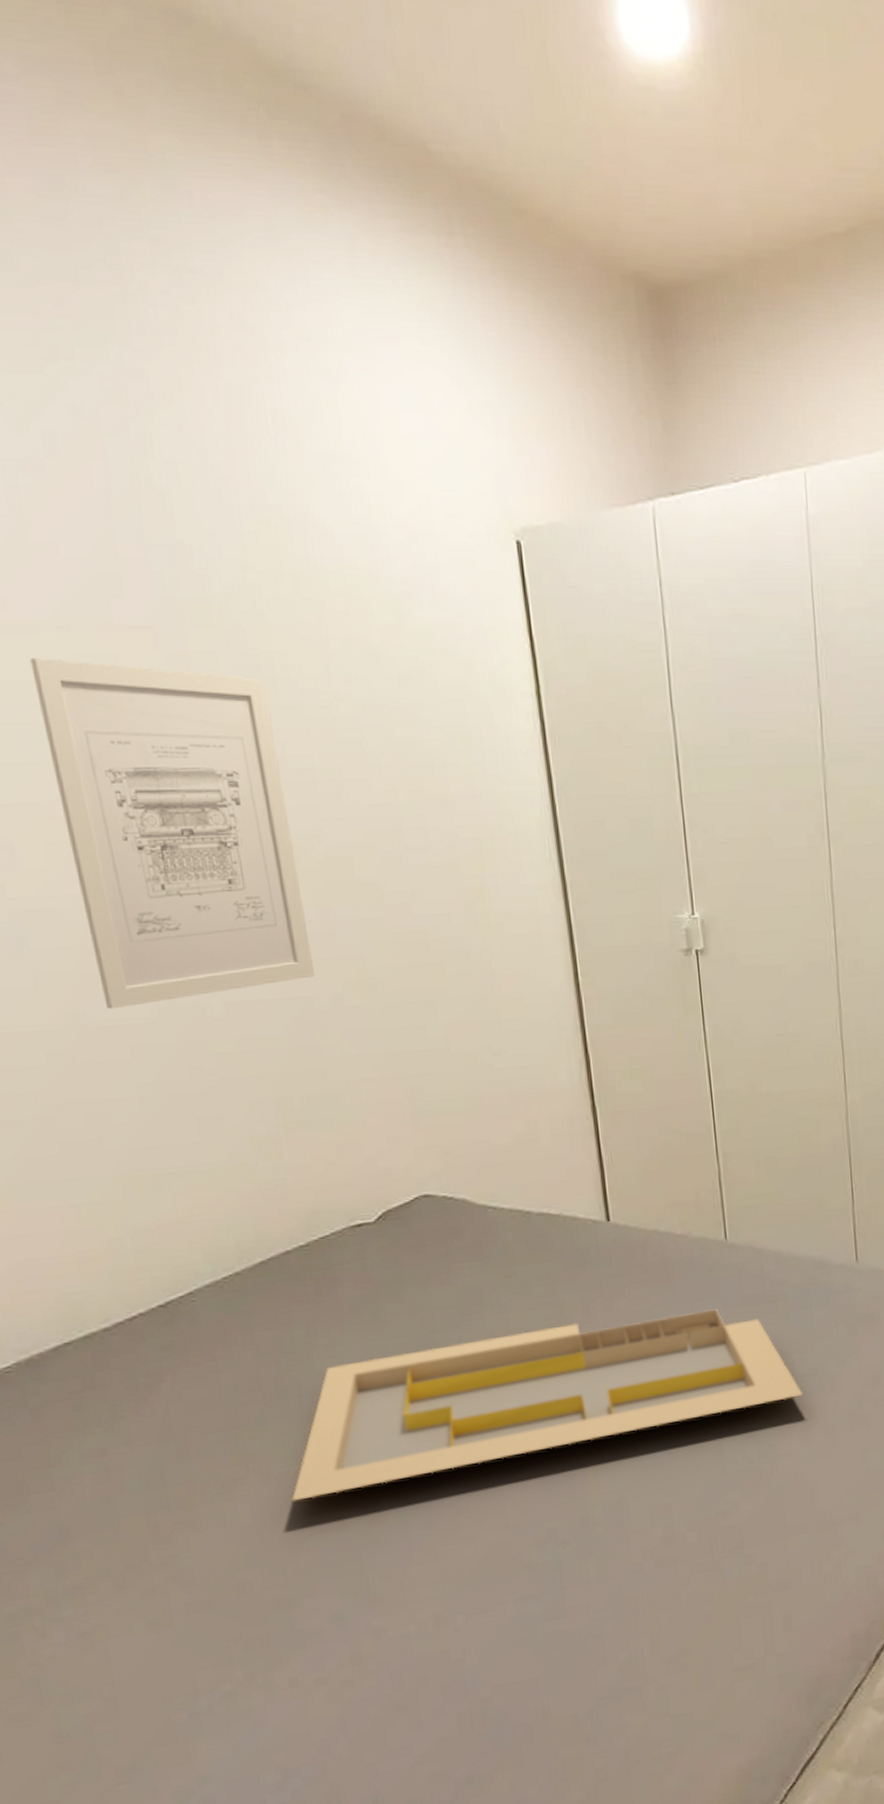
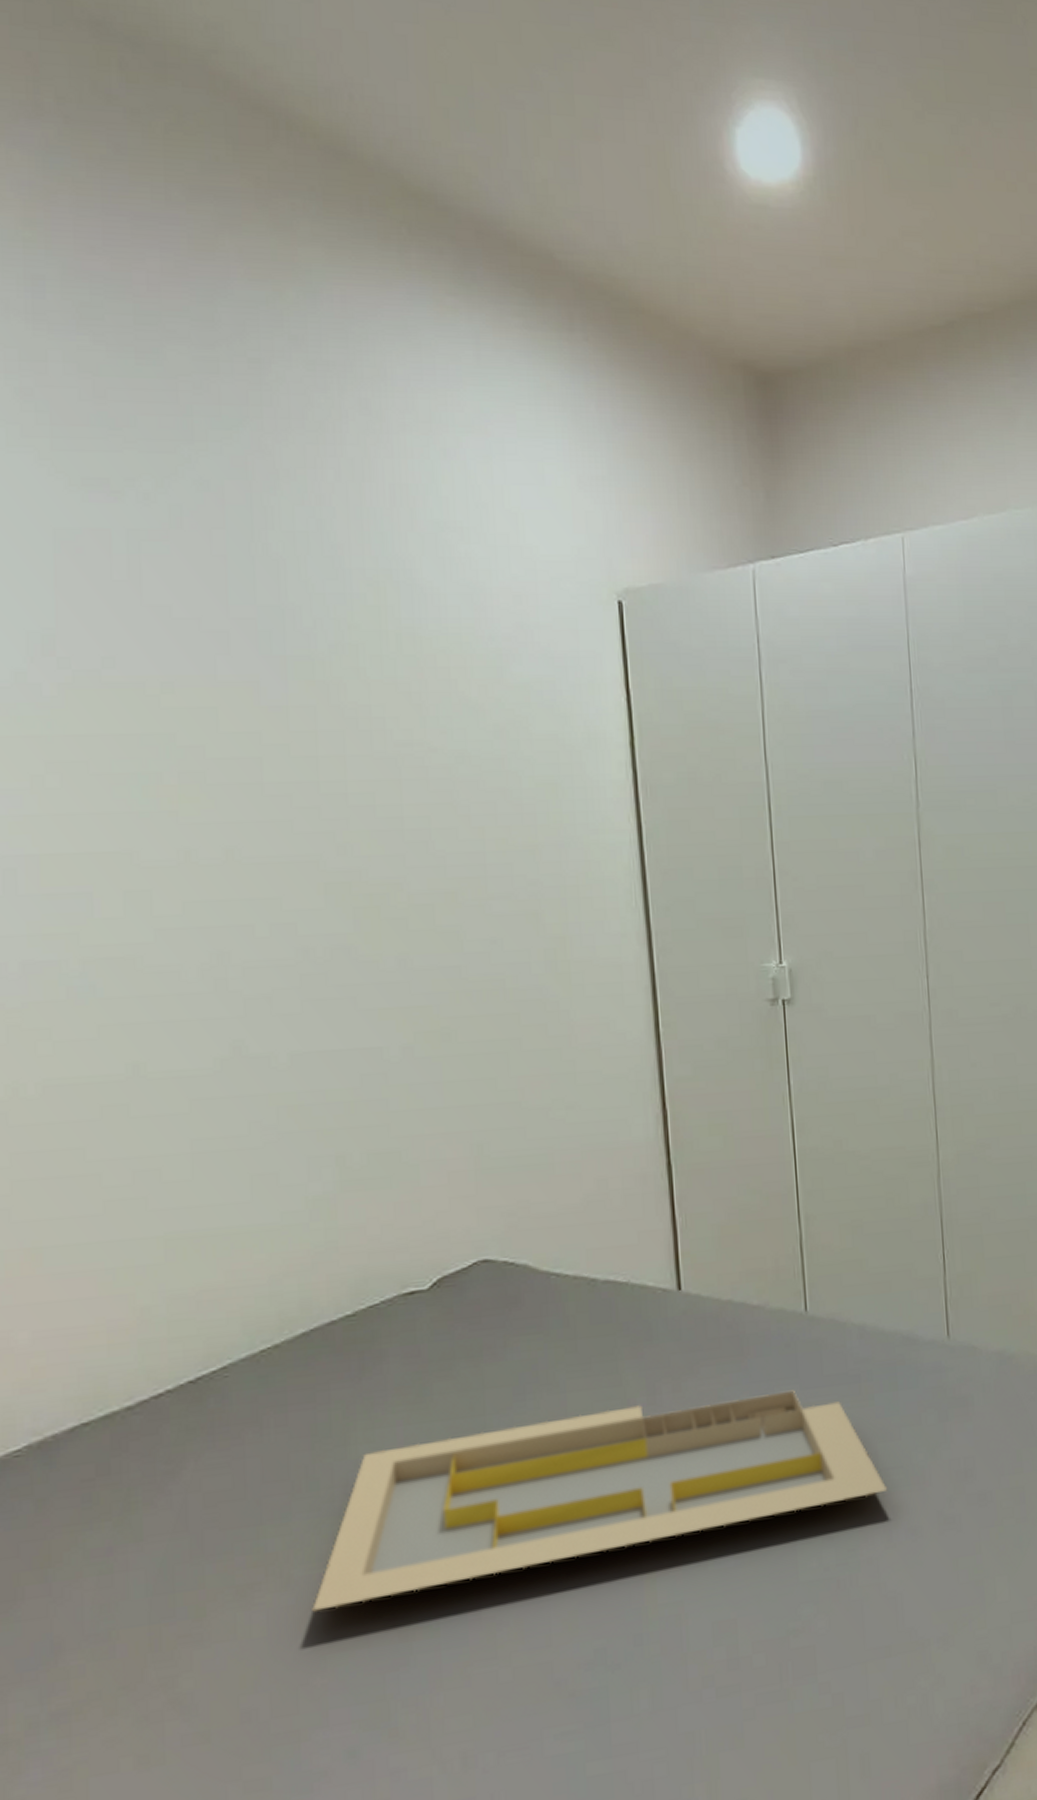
wall art: present [30,658,316,1010] -> none [132,712,387,1060]

